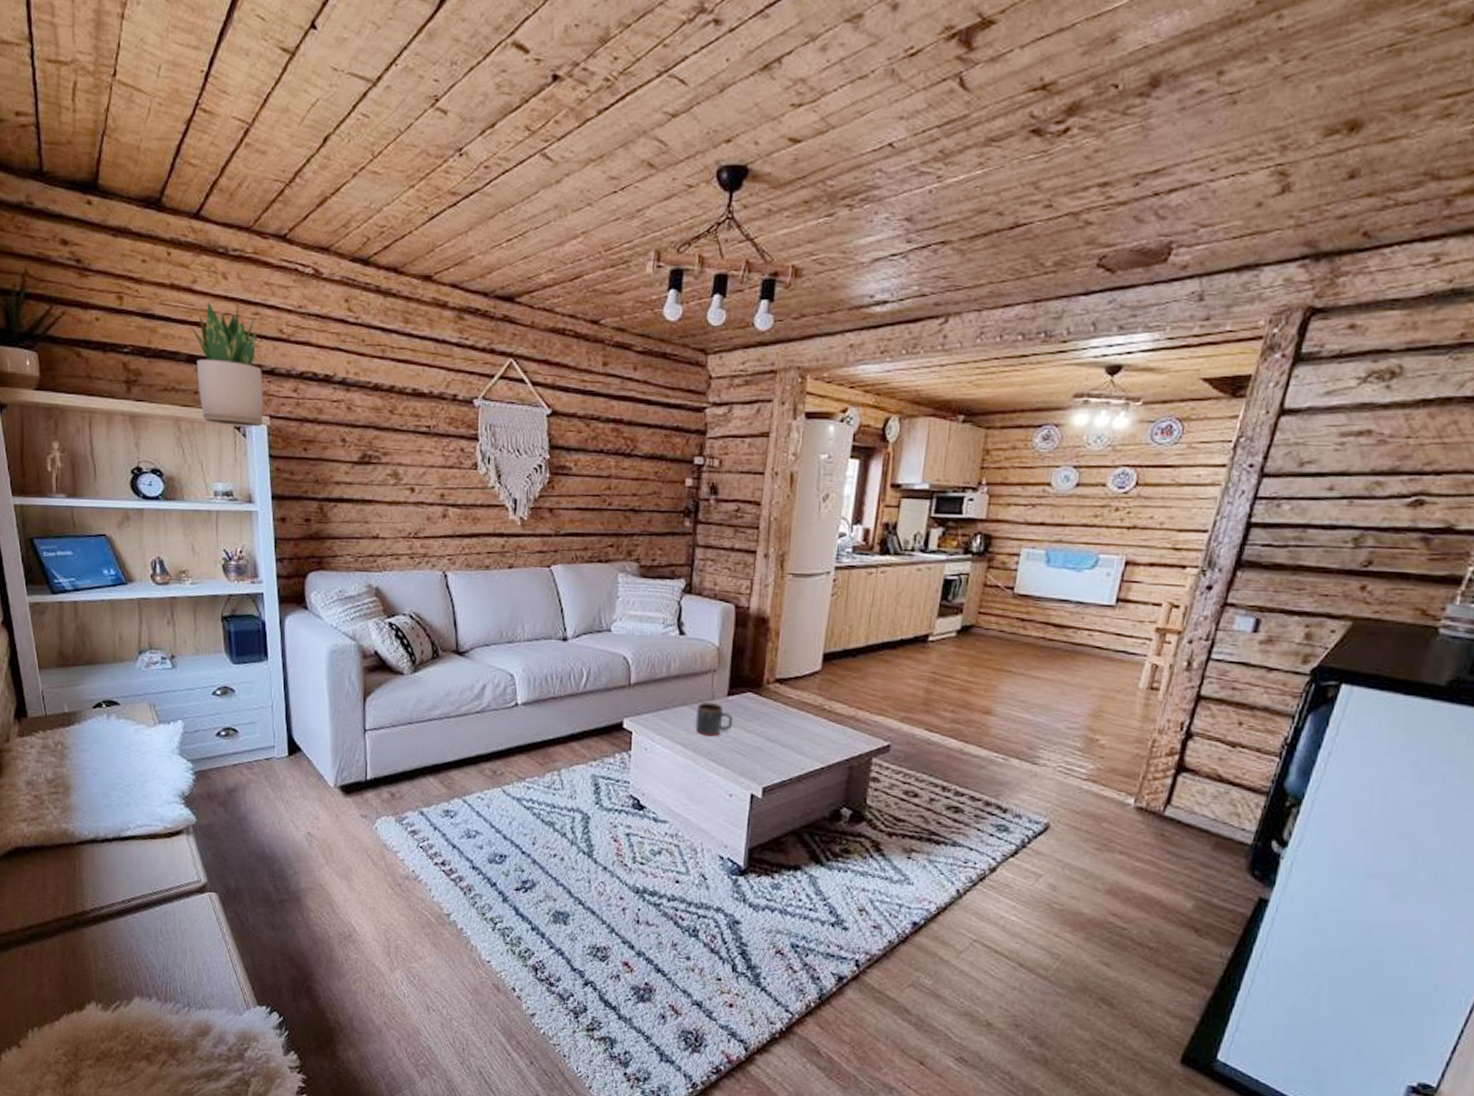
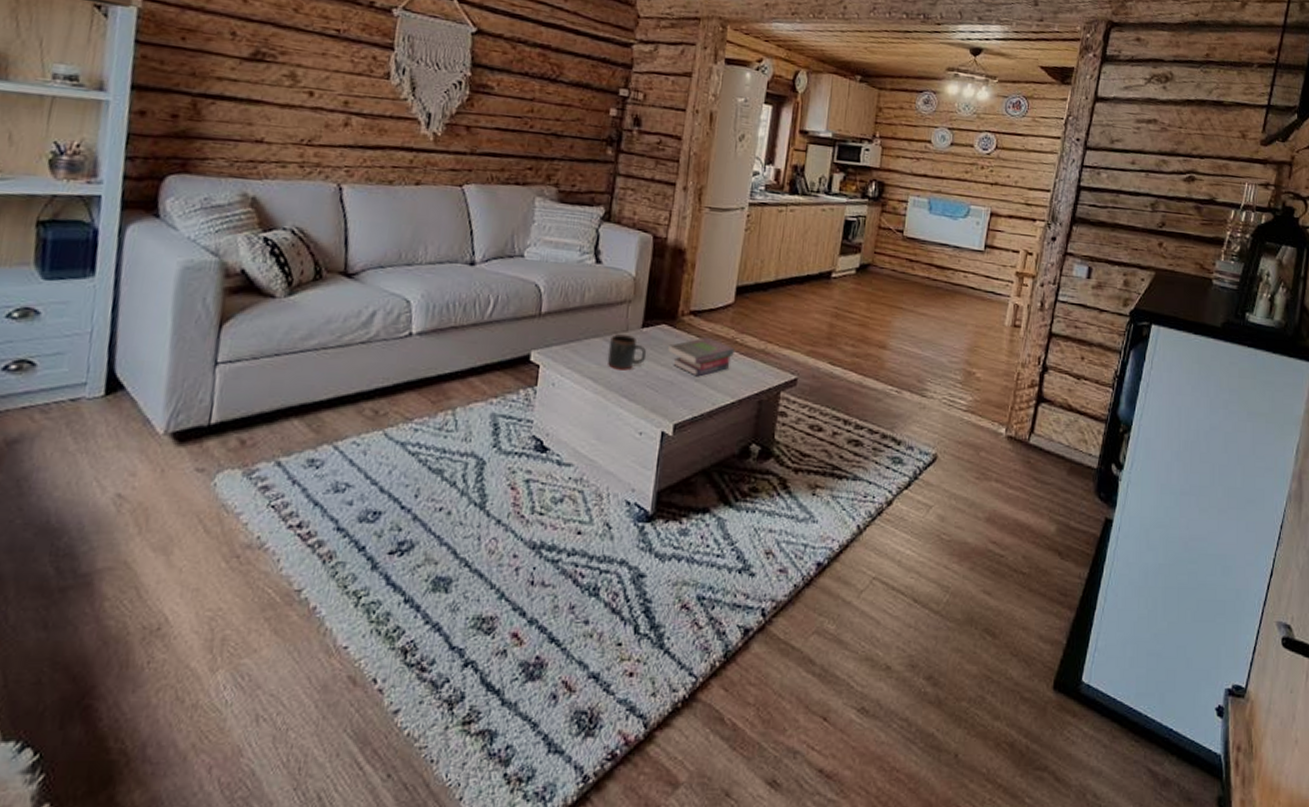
books: none [754,704,822,743] -> present [668,337,734,377]

